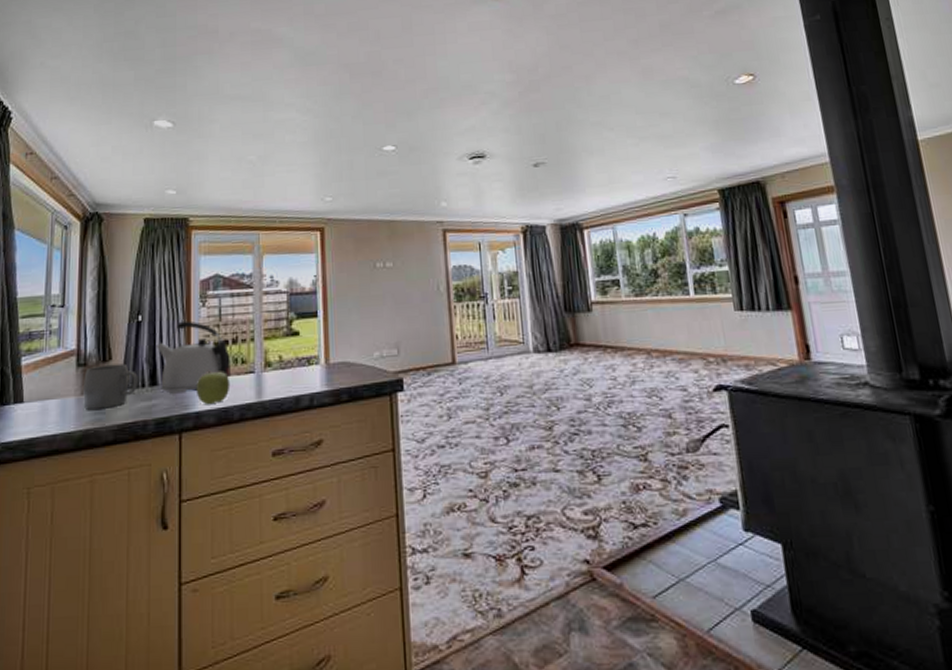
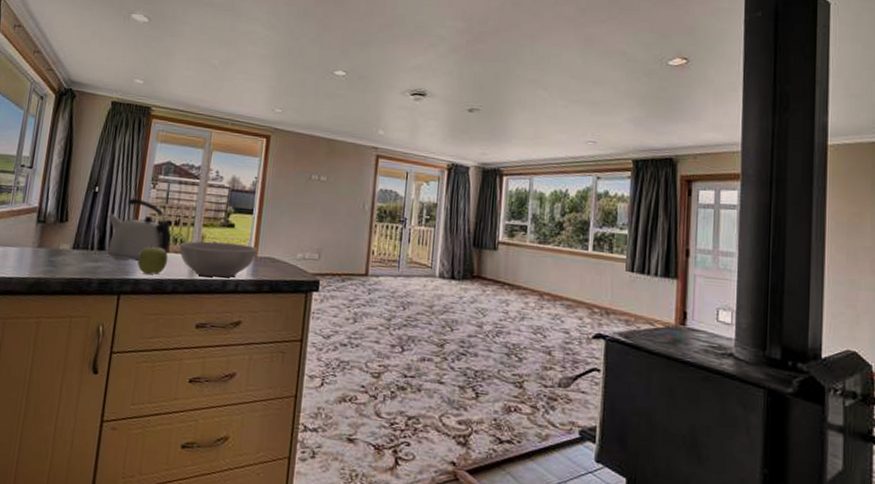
mug: present [83,363,138,410] -> none [39,224,89,263]
bowl: none [240,352,328,396] -> present [179,241,257,278]

